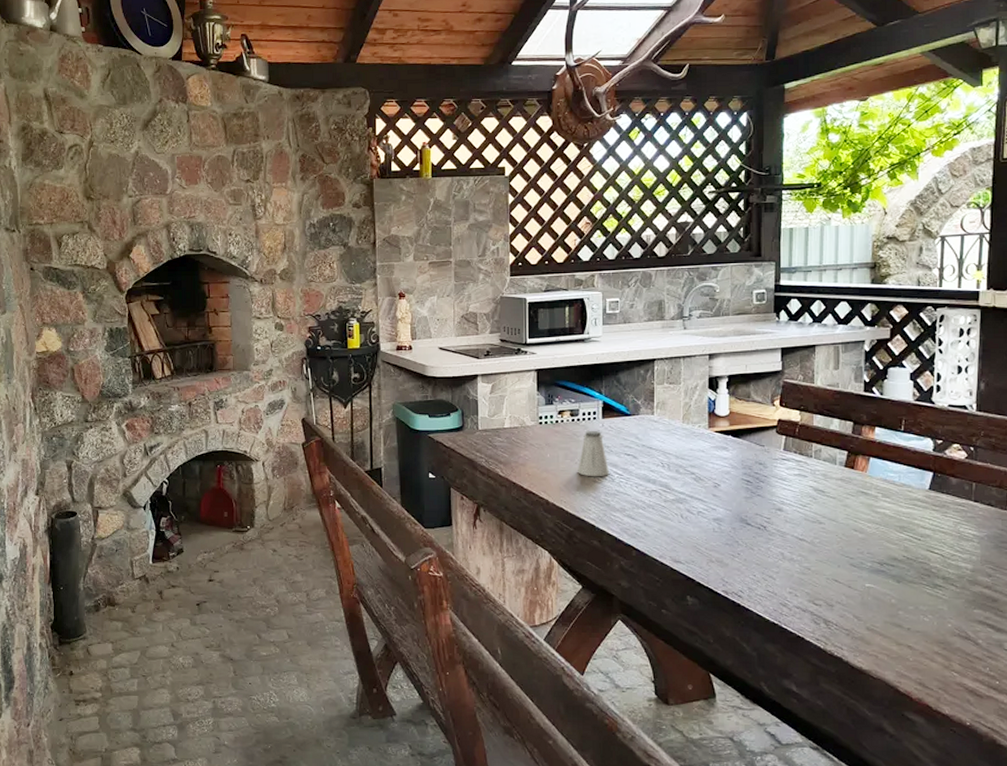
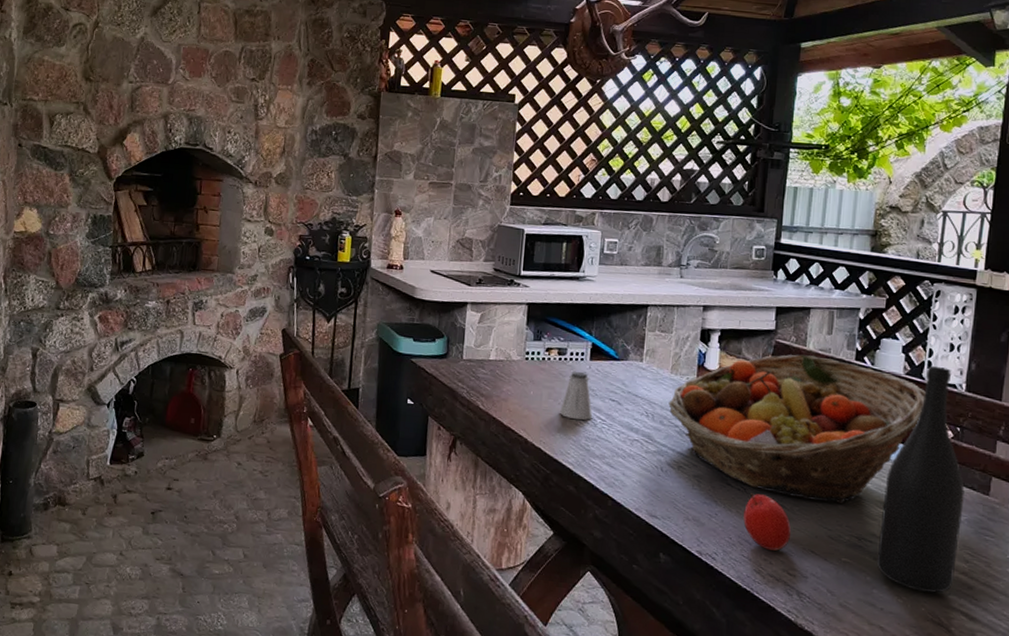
fruit basket: none [683,392,937,533] -> present [668,354,926,504]
fruit: none [766,530,814,583] -> present [743,493,792,551]
wine bottle: none [900,389,983,610] -> present [876,365,965,594]

